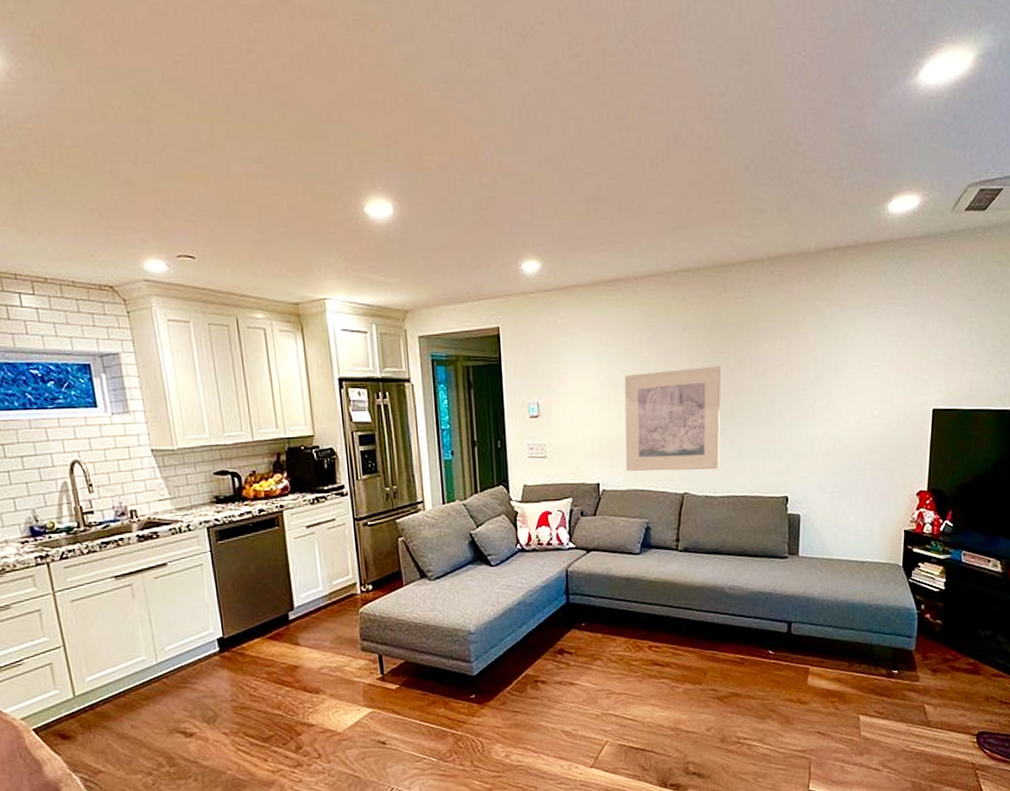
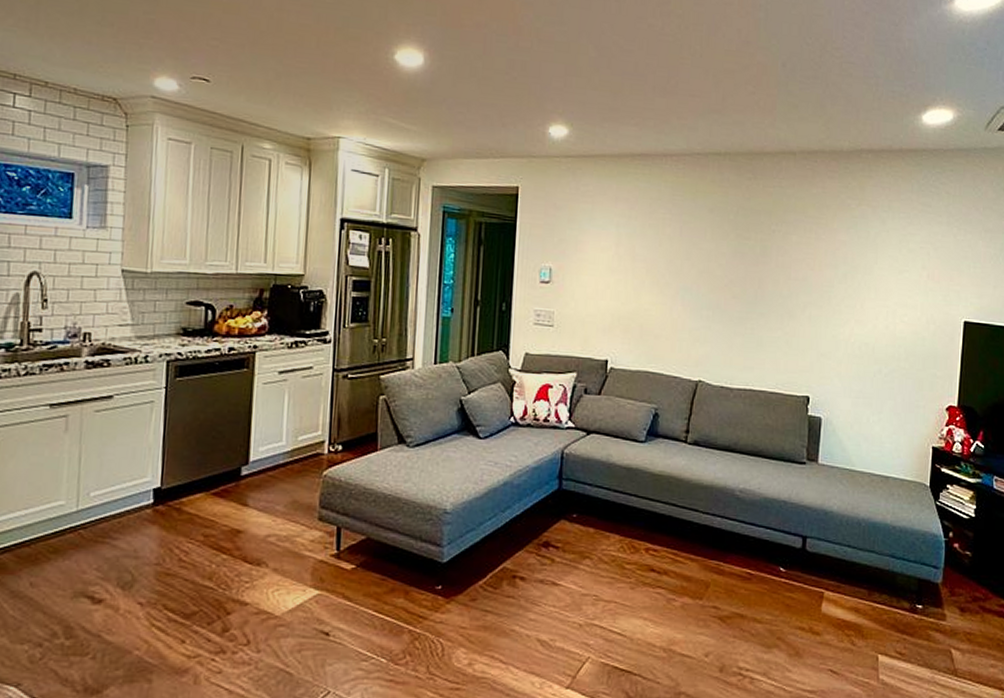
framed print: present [624,366,722,472] -> none [637,250,747,360]

